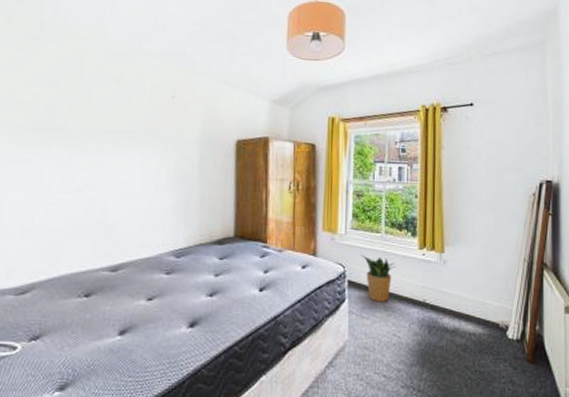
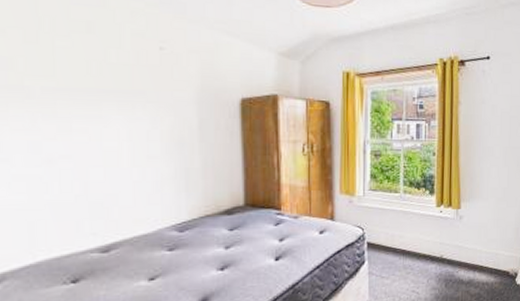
potted plant: present [361,254,397,302] -> none [380,215,415,261]

